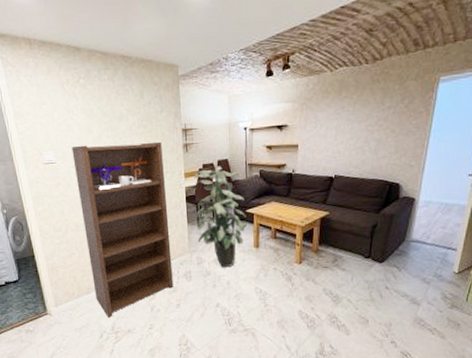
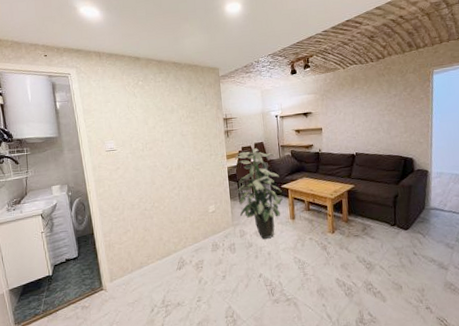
bookshelf: present [71,142,174,318] -> none [130,130,219,292]

